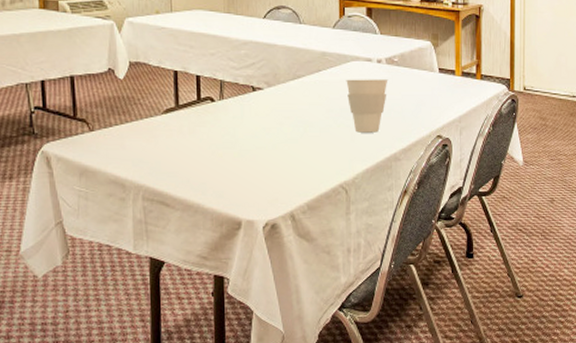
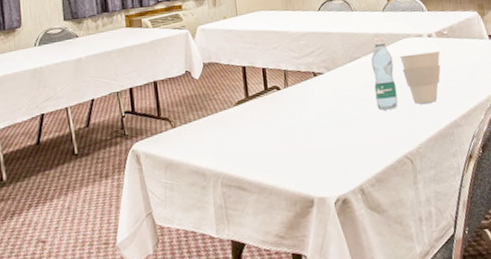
bottle: none [316,55,339,135] -> present [371,36,398,111]

